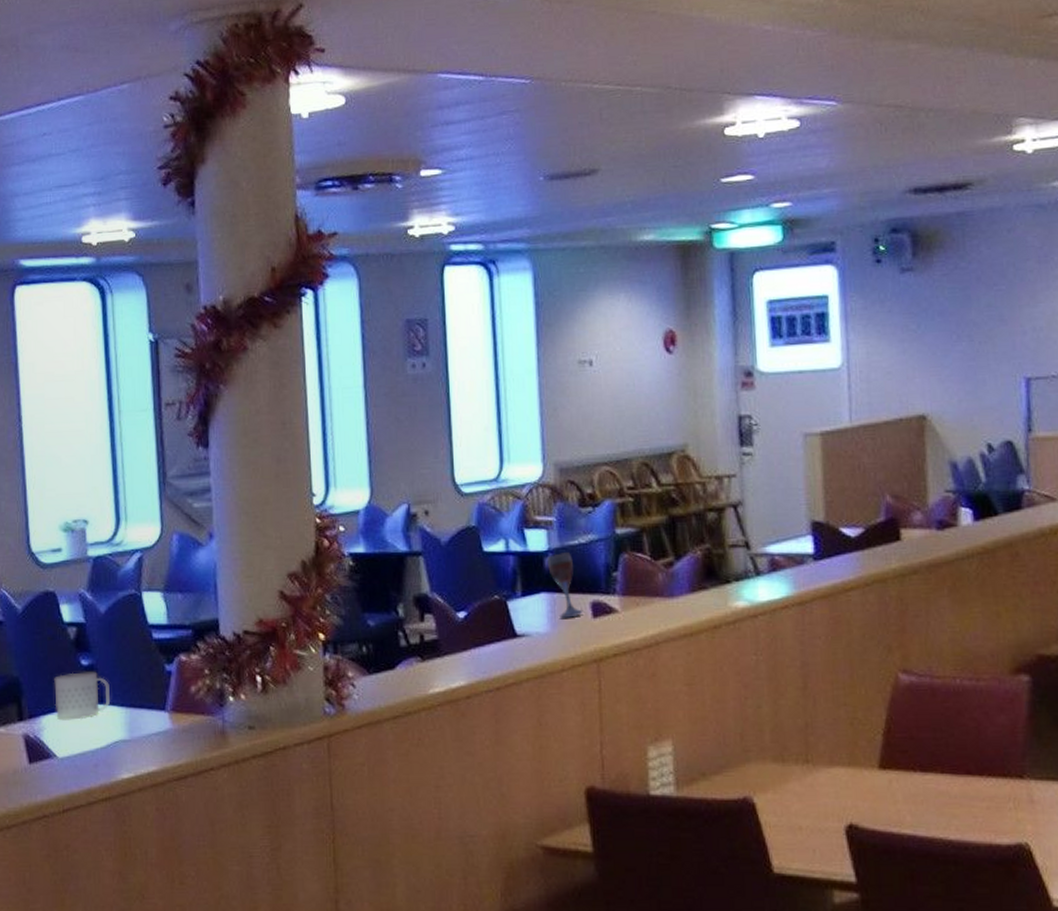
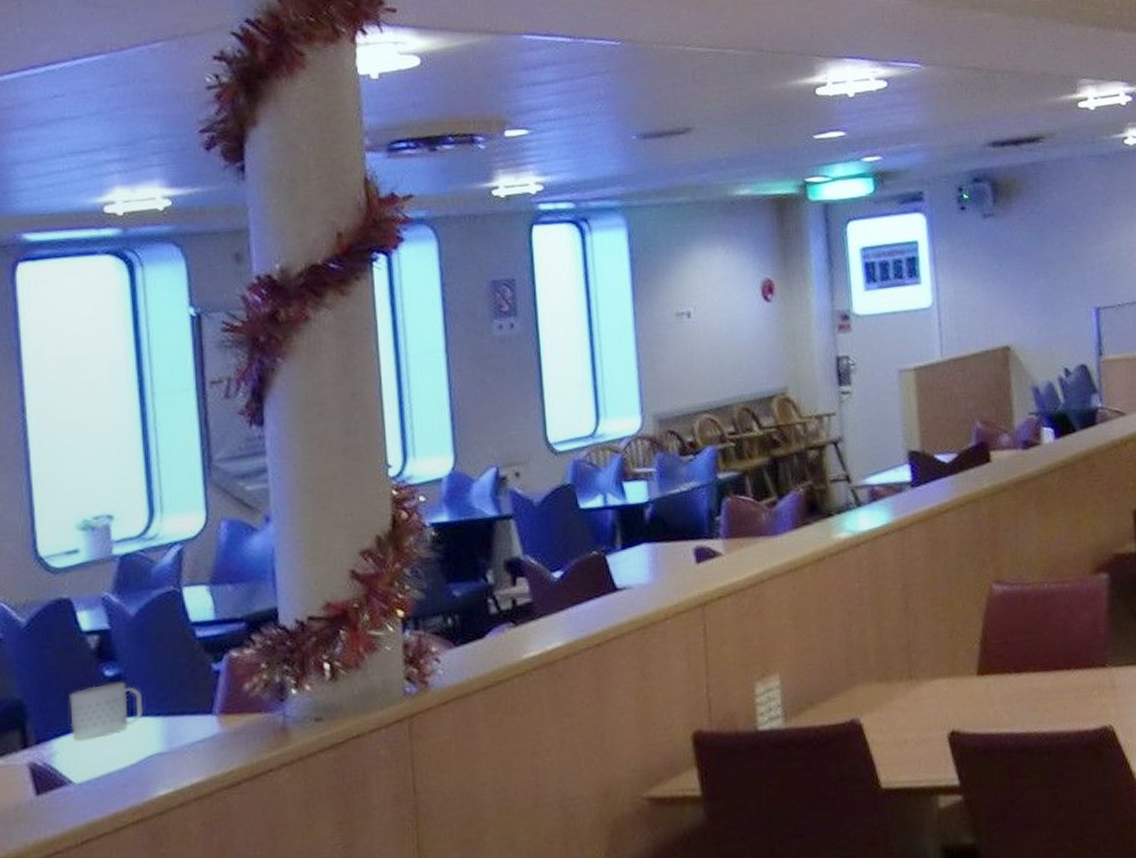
cup: present [548,552,583,618] -> none [648,501,686,567]

